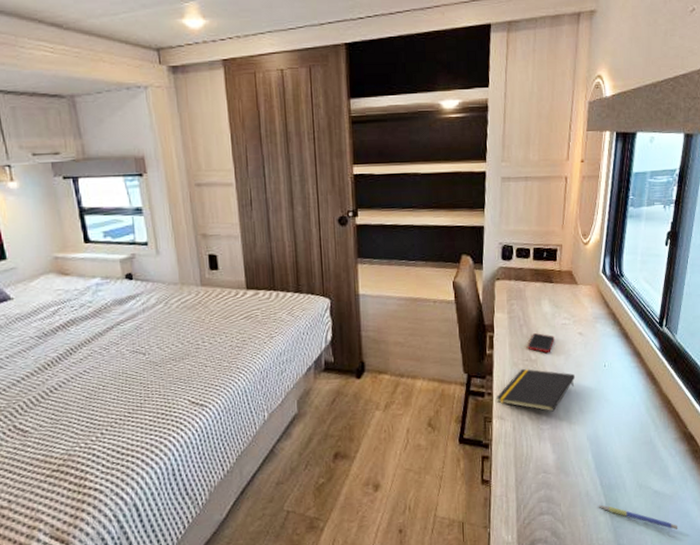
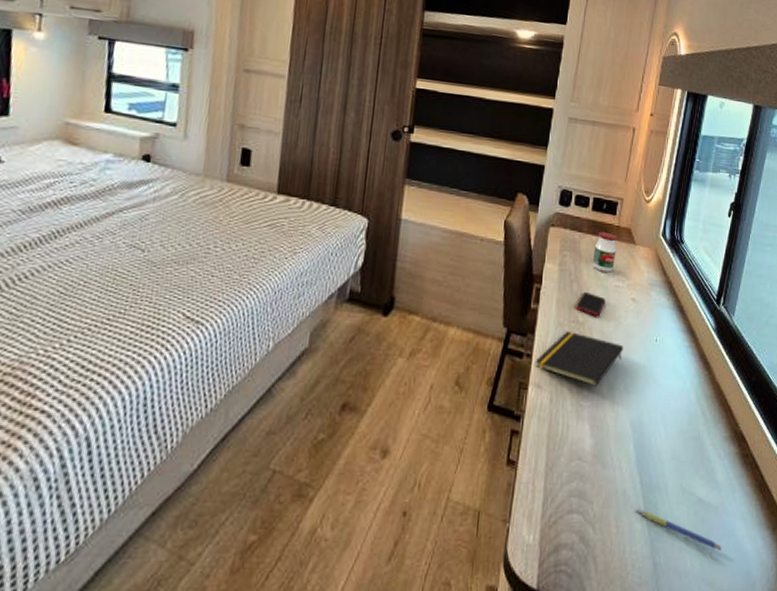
jar: none [538,277,560,314] -> present [592,231,617,273]

